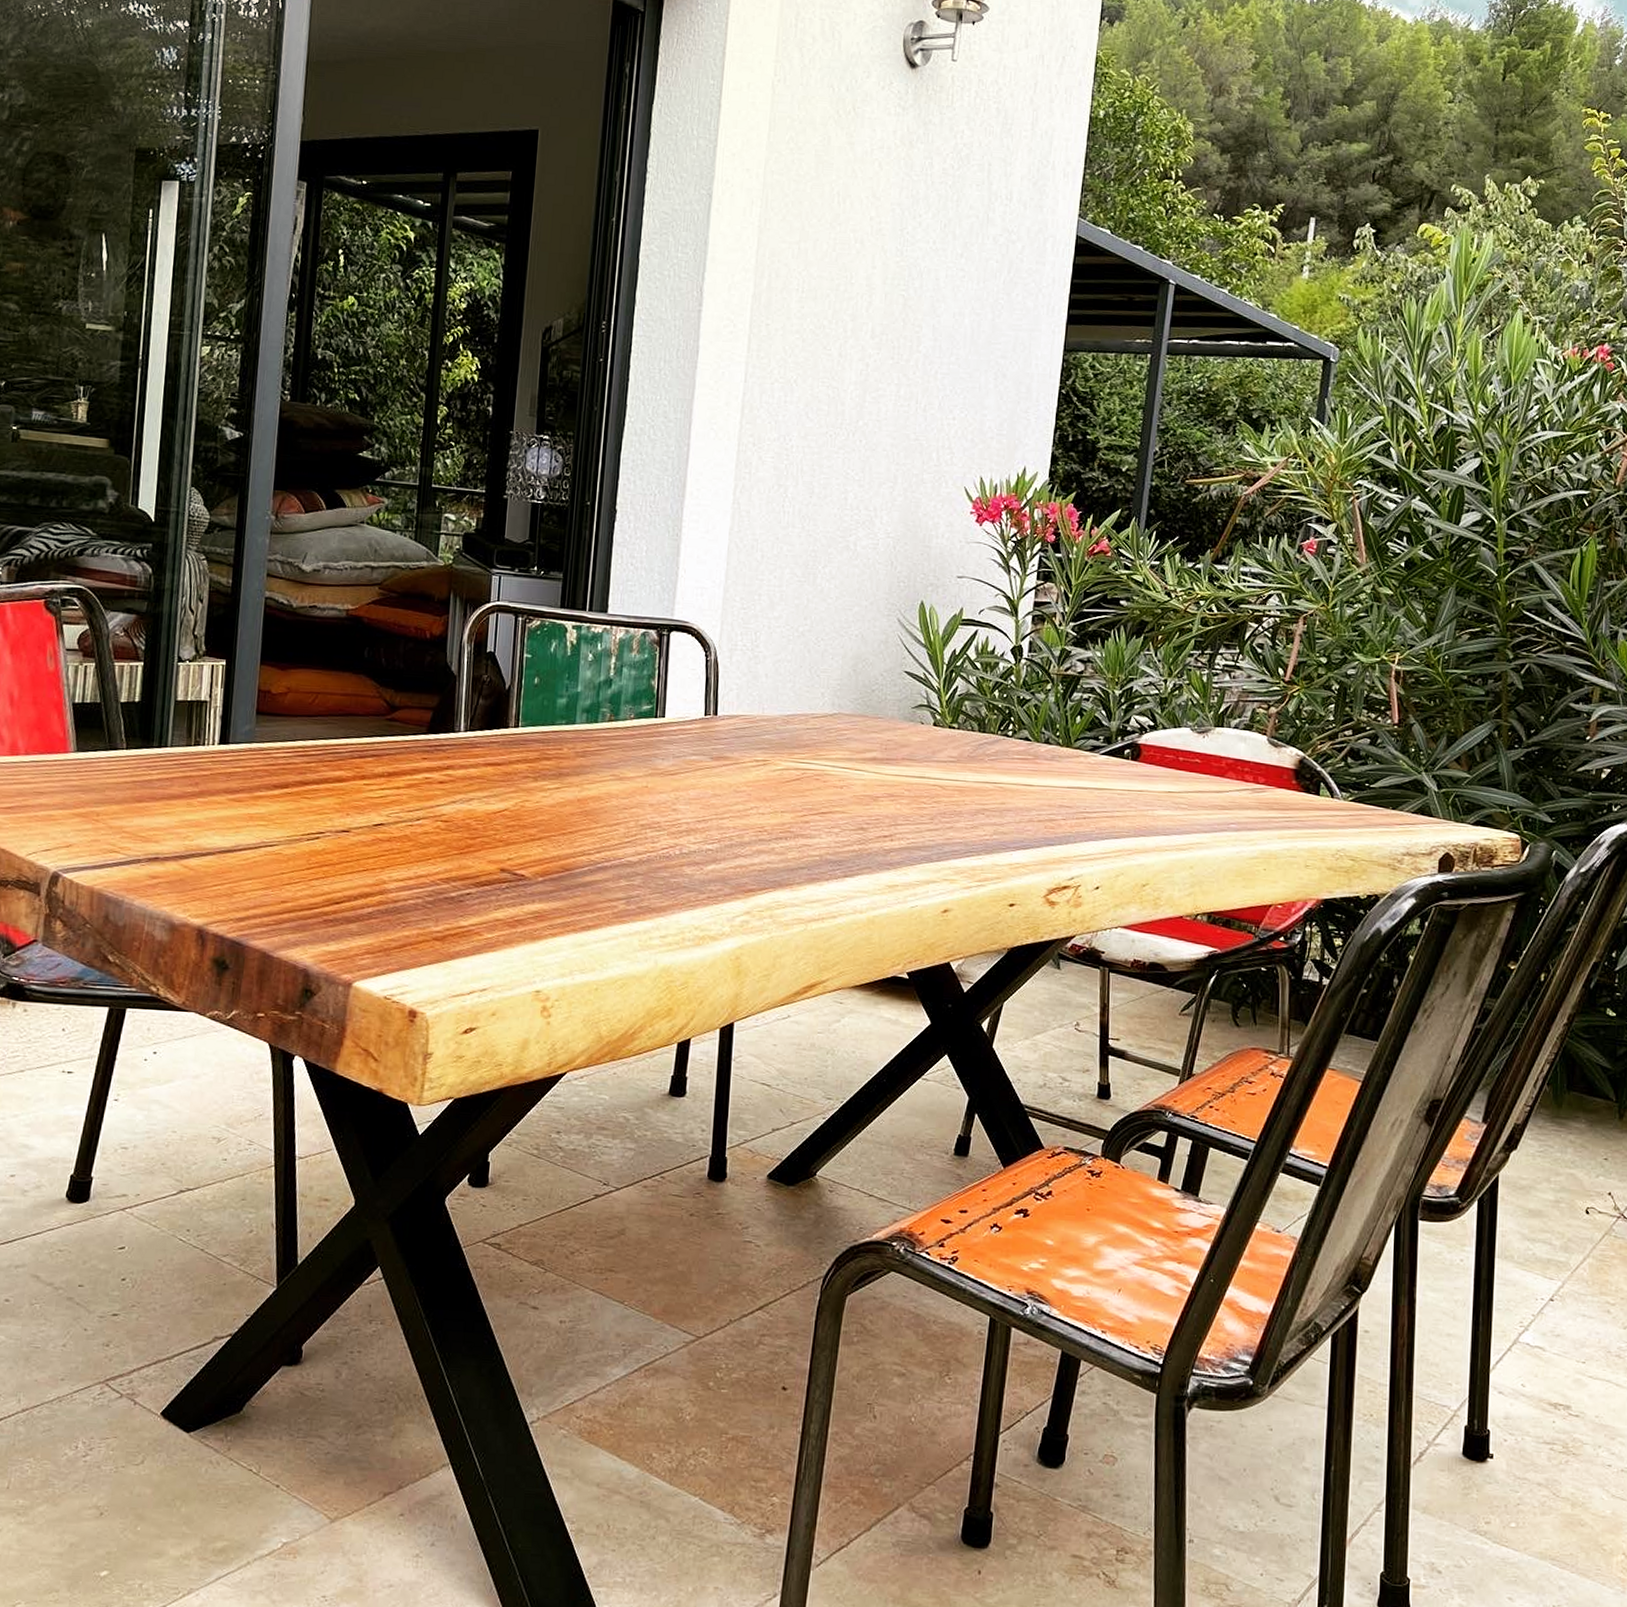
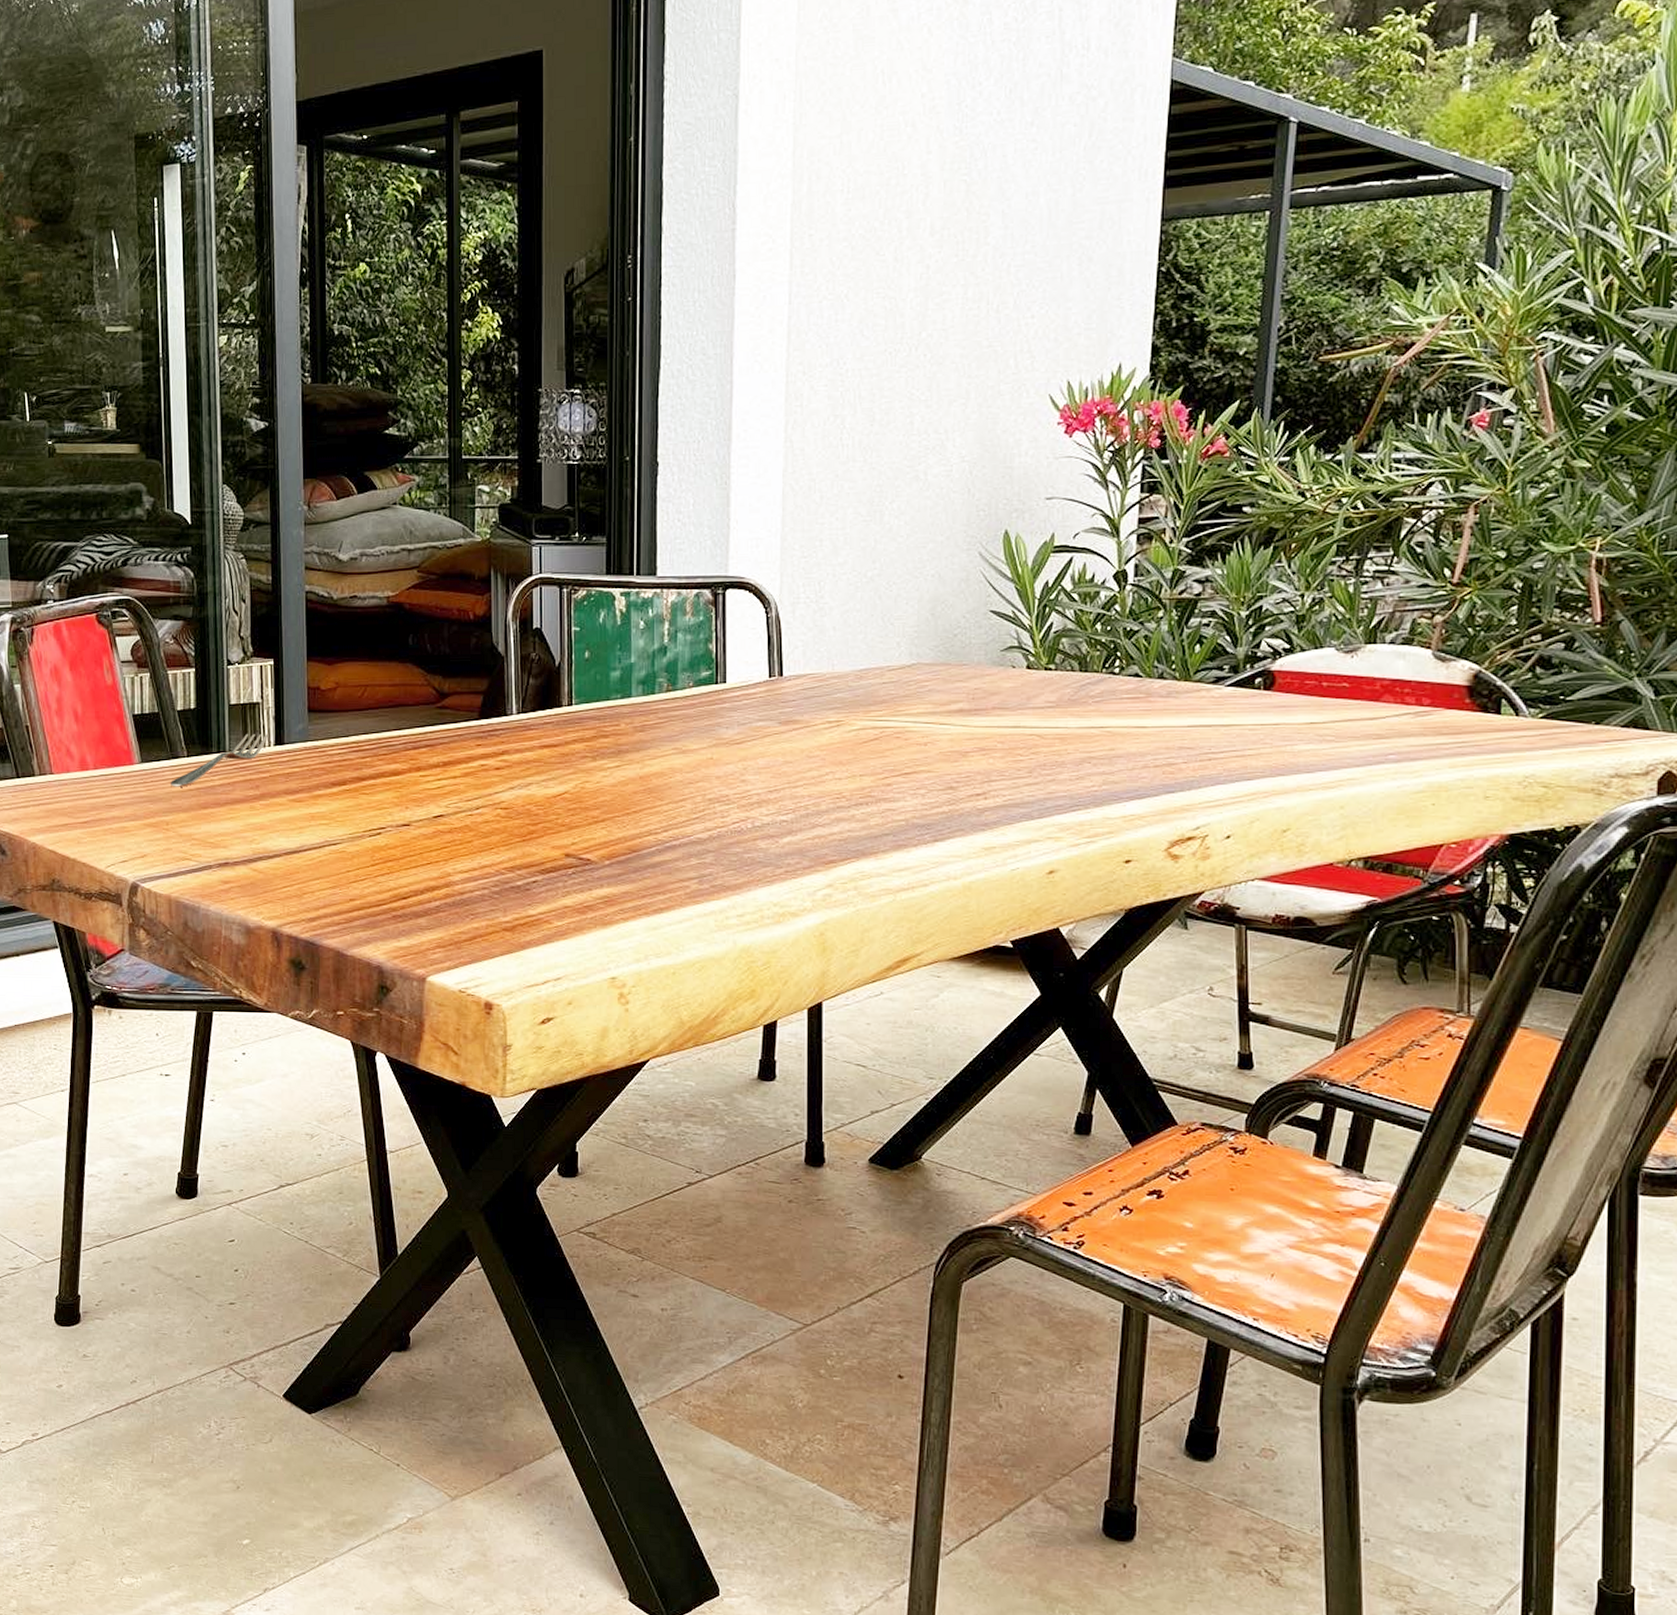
fork: none [104,730,214,779] -> present [170,733,269,787]

